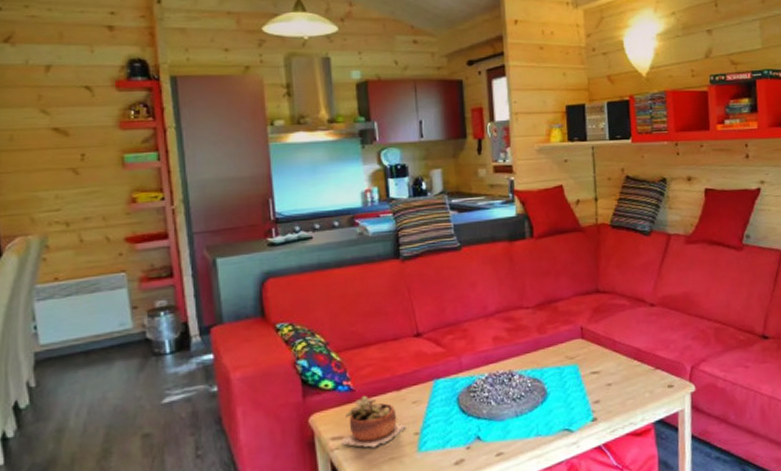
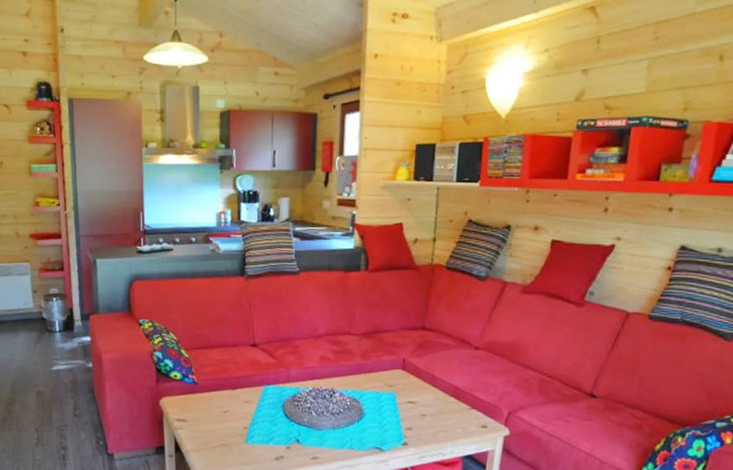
succulent plant: present [340,396,406,448] -> none [183,390,238,433]

